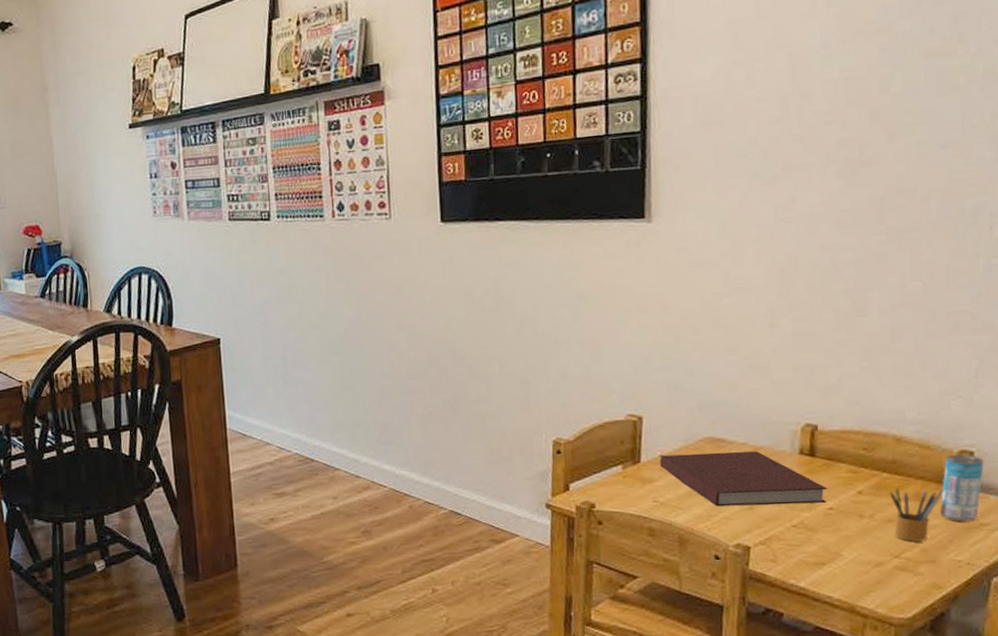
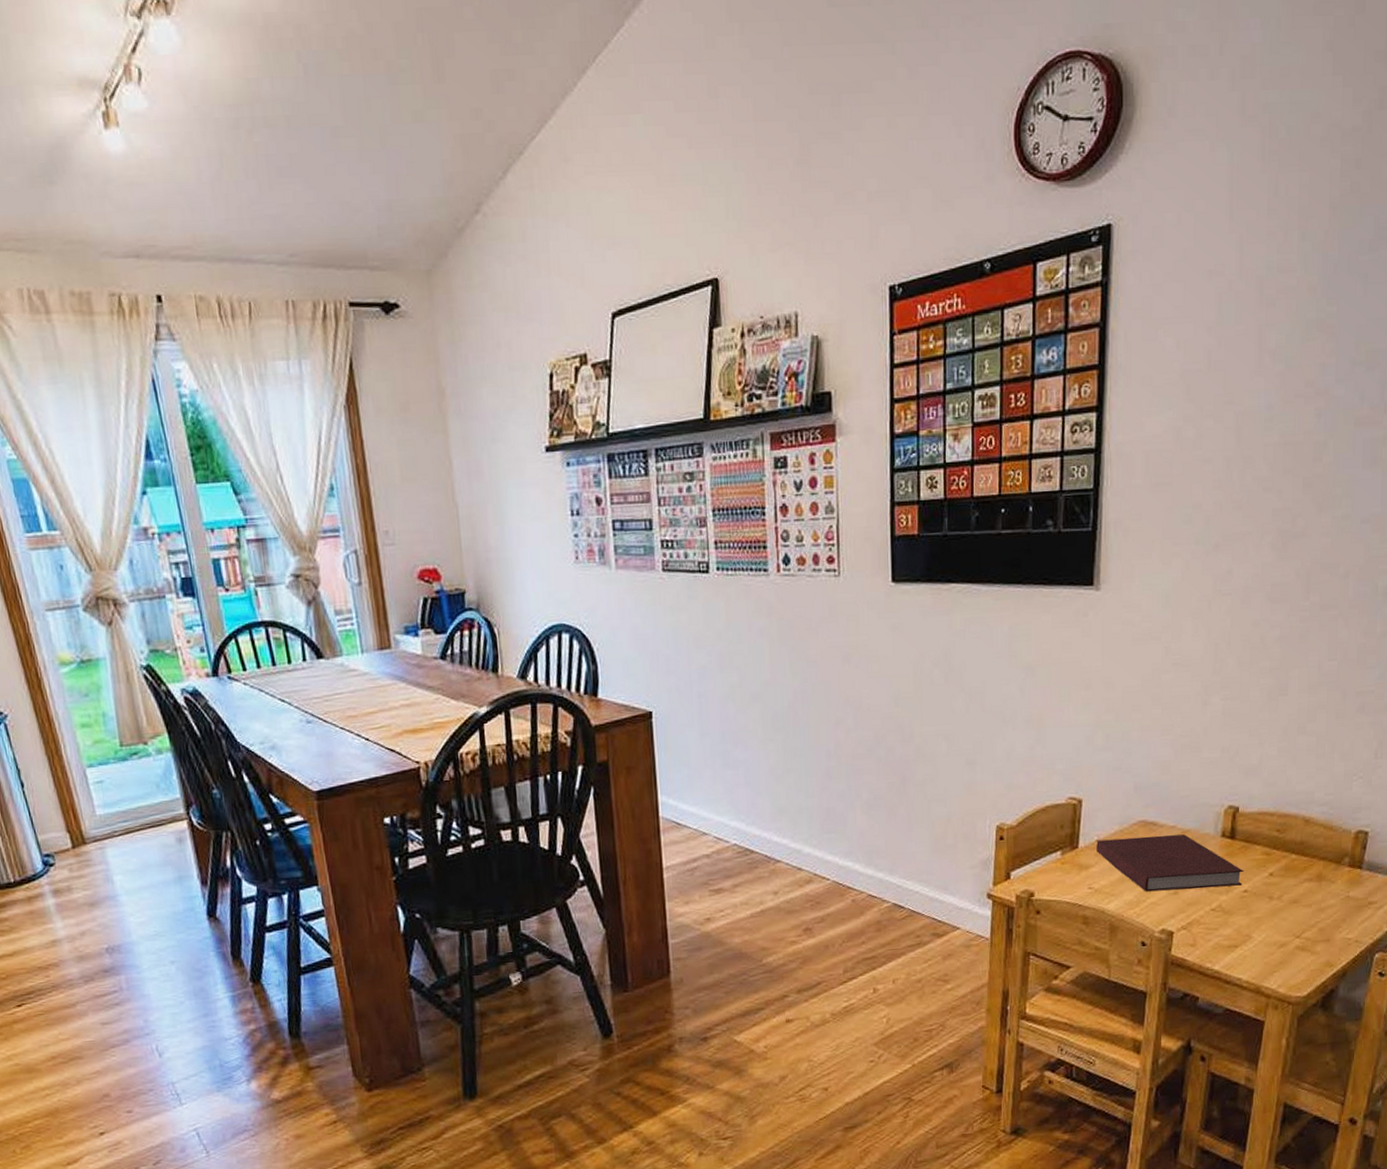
pencil box: present [890,488,944,542] -> none [1296,869,1341,922]
beverage can: present [940,454,984,522] -> none [1337,835,1376,901]

